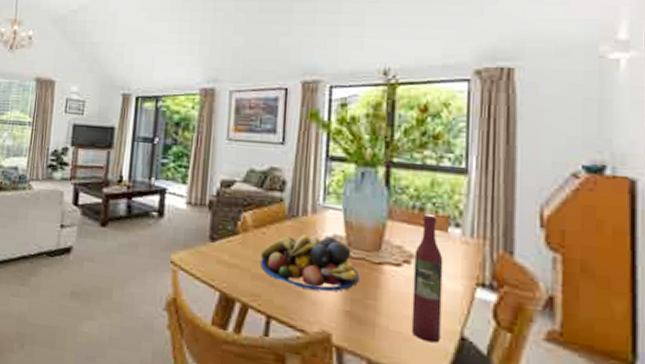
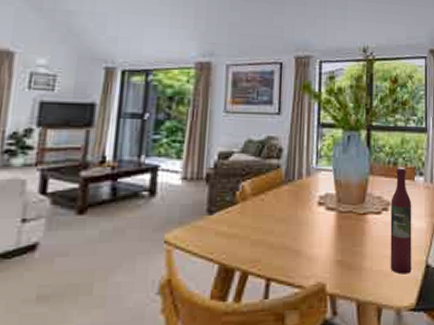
fruit bowl: present [261,235,360,292] -> none [260,195,348,247]

